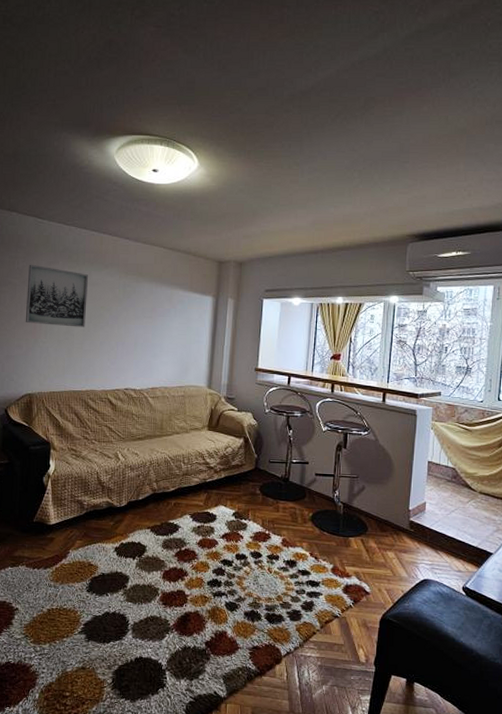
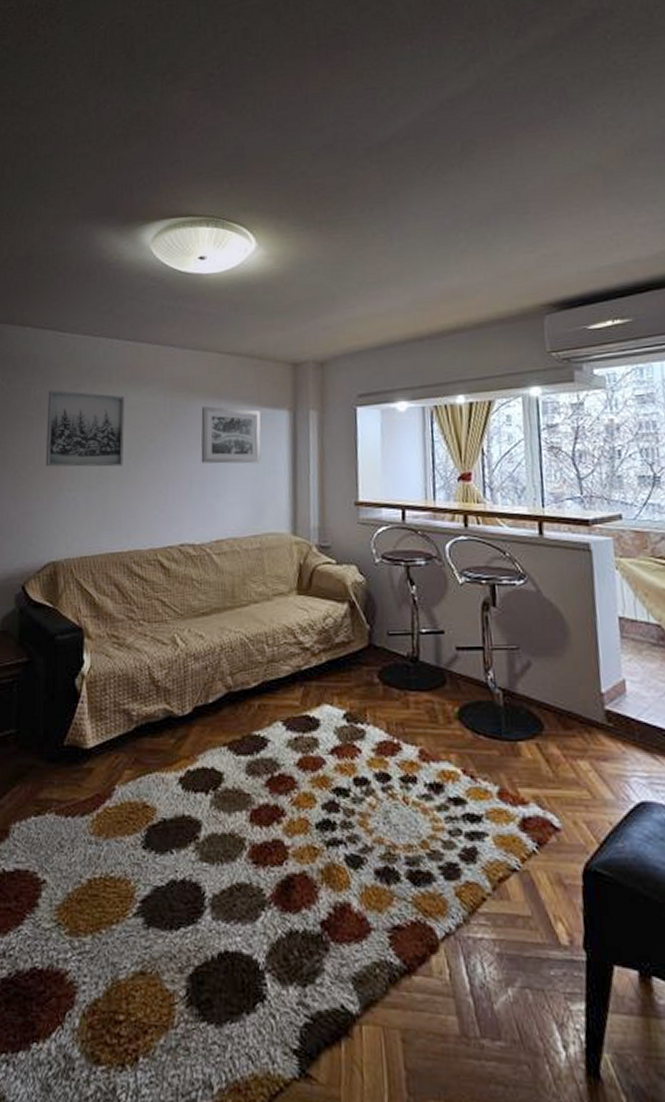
wall art: none [144,288,191,334] -> present [201,406,261,464]

